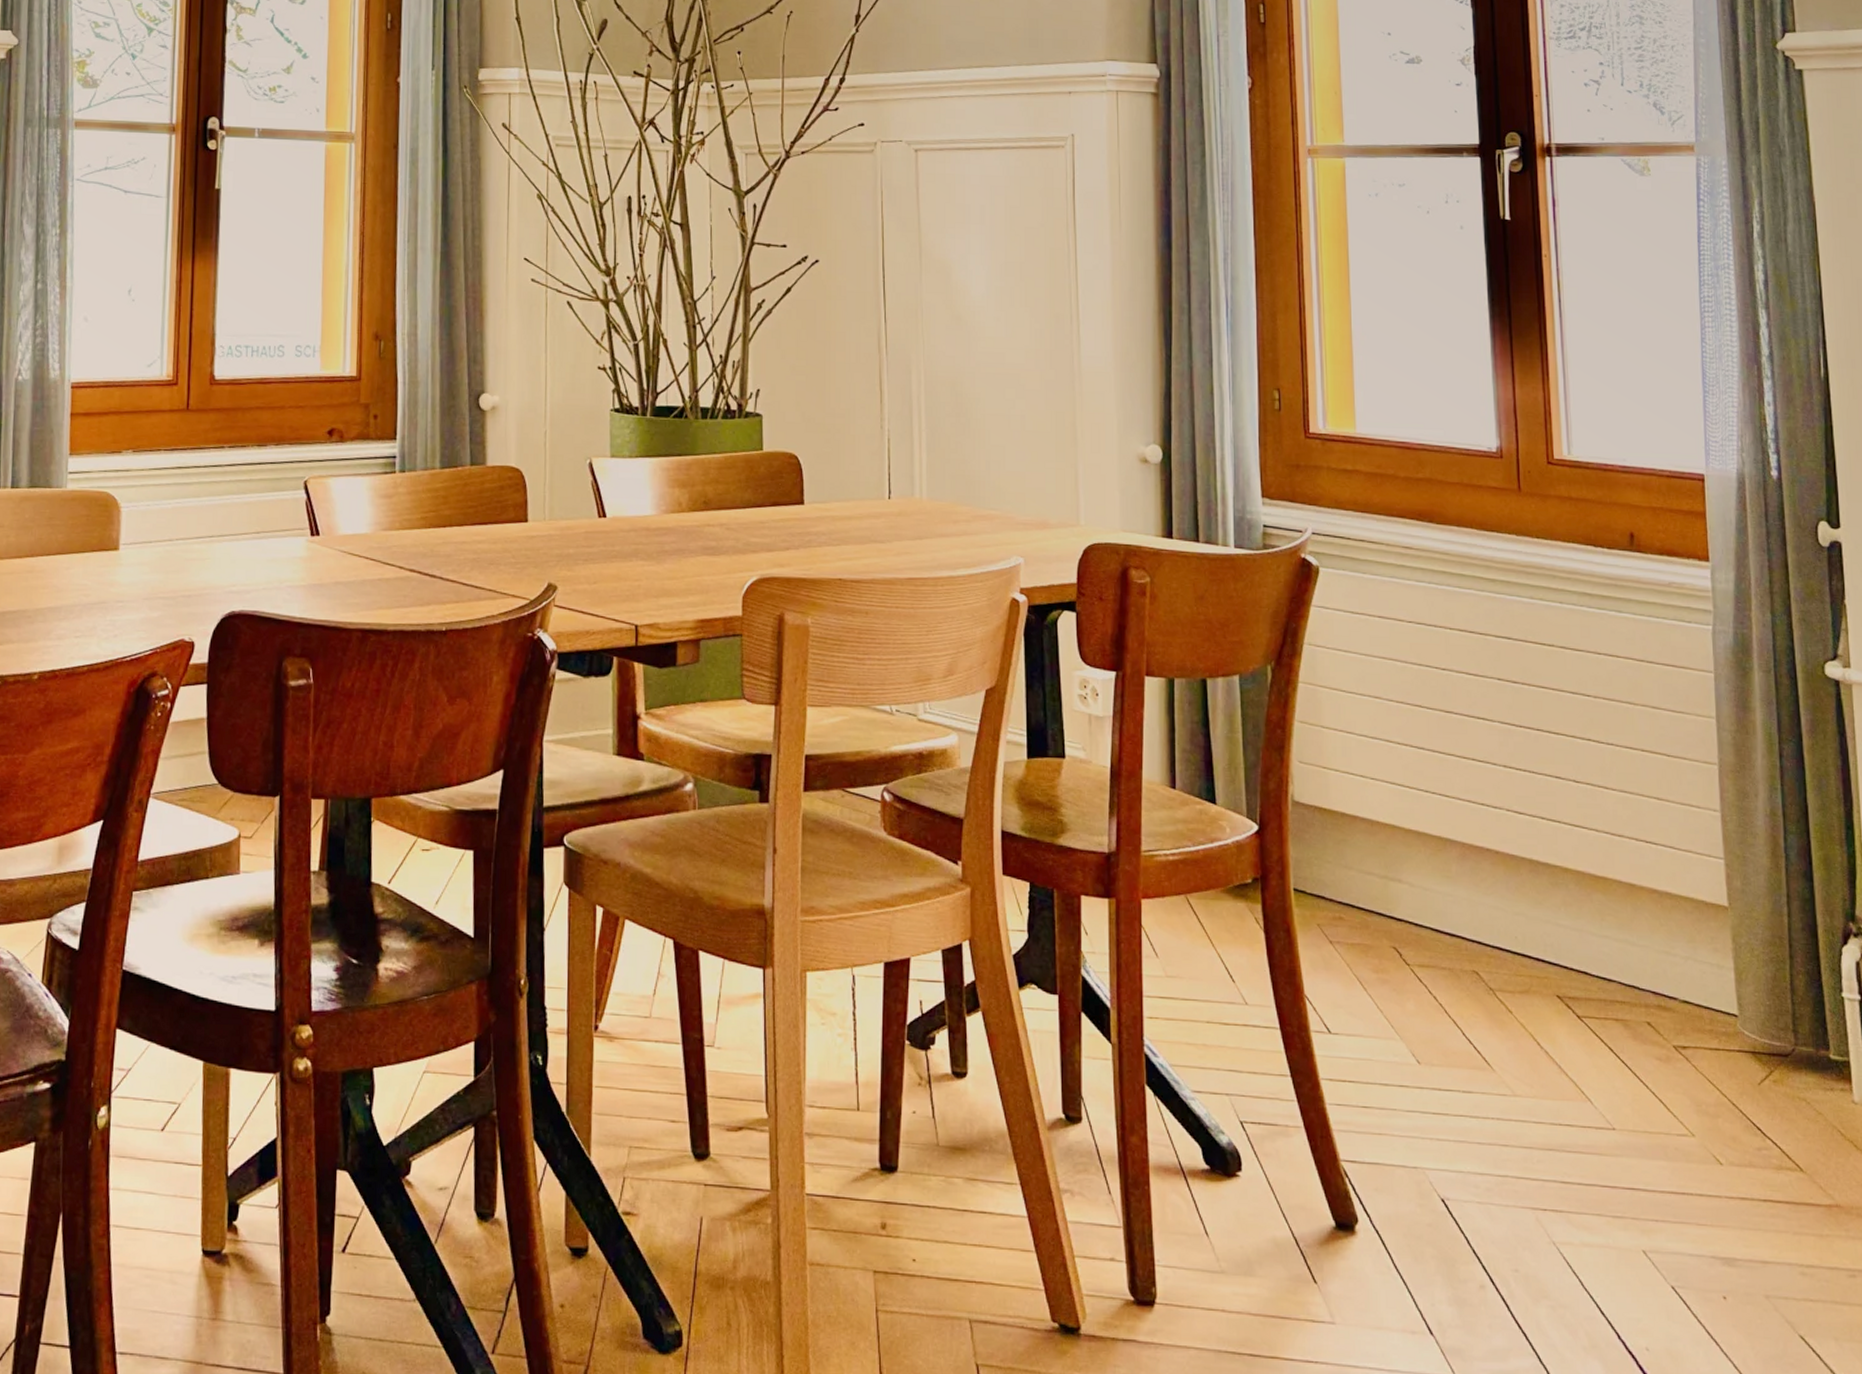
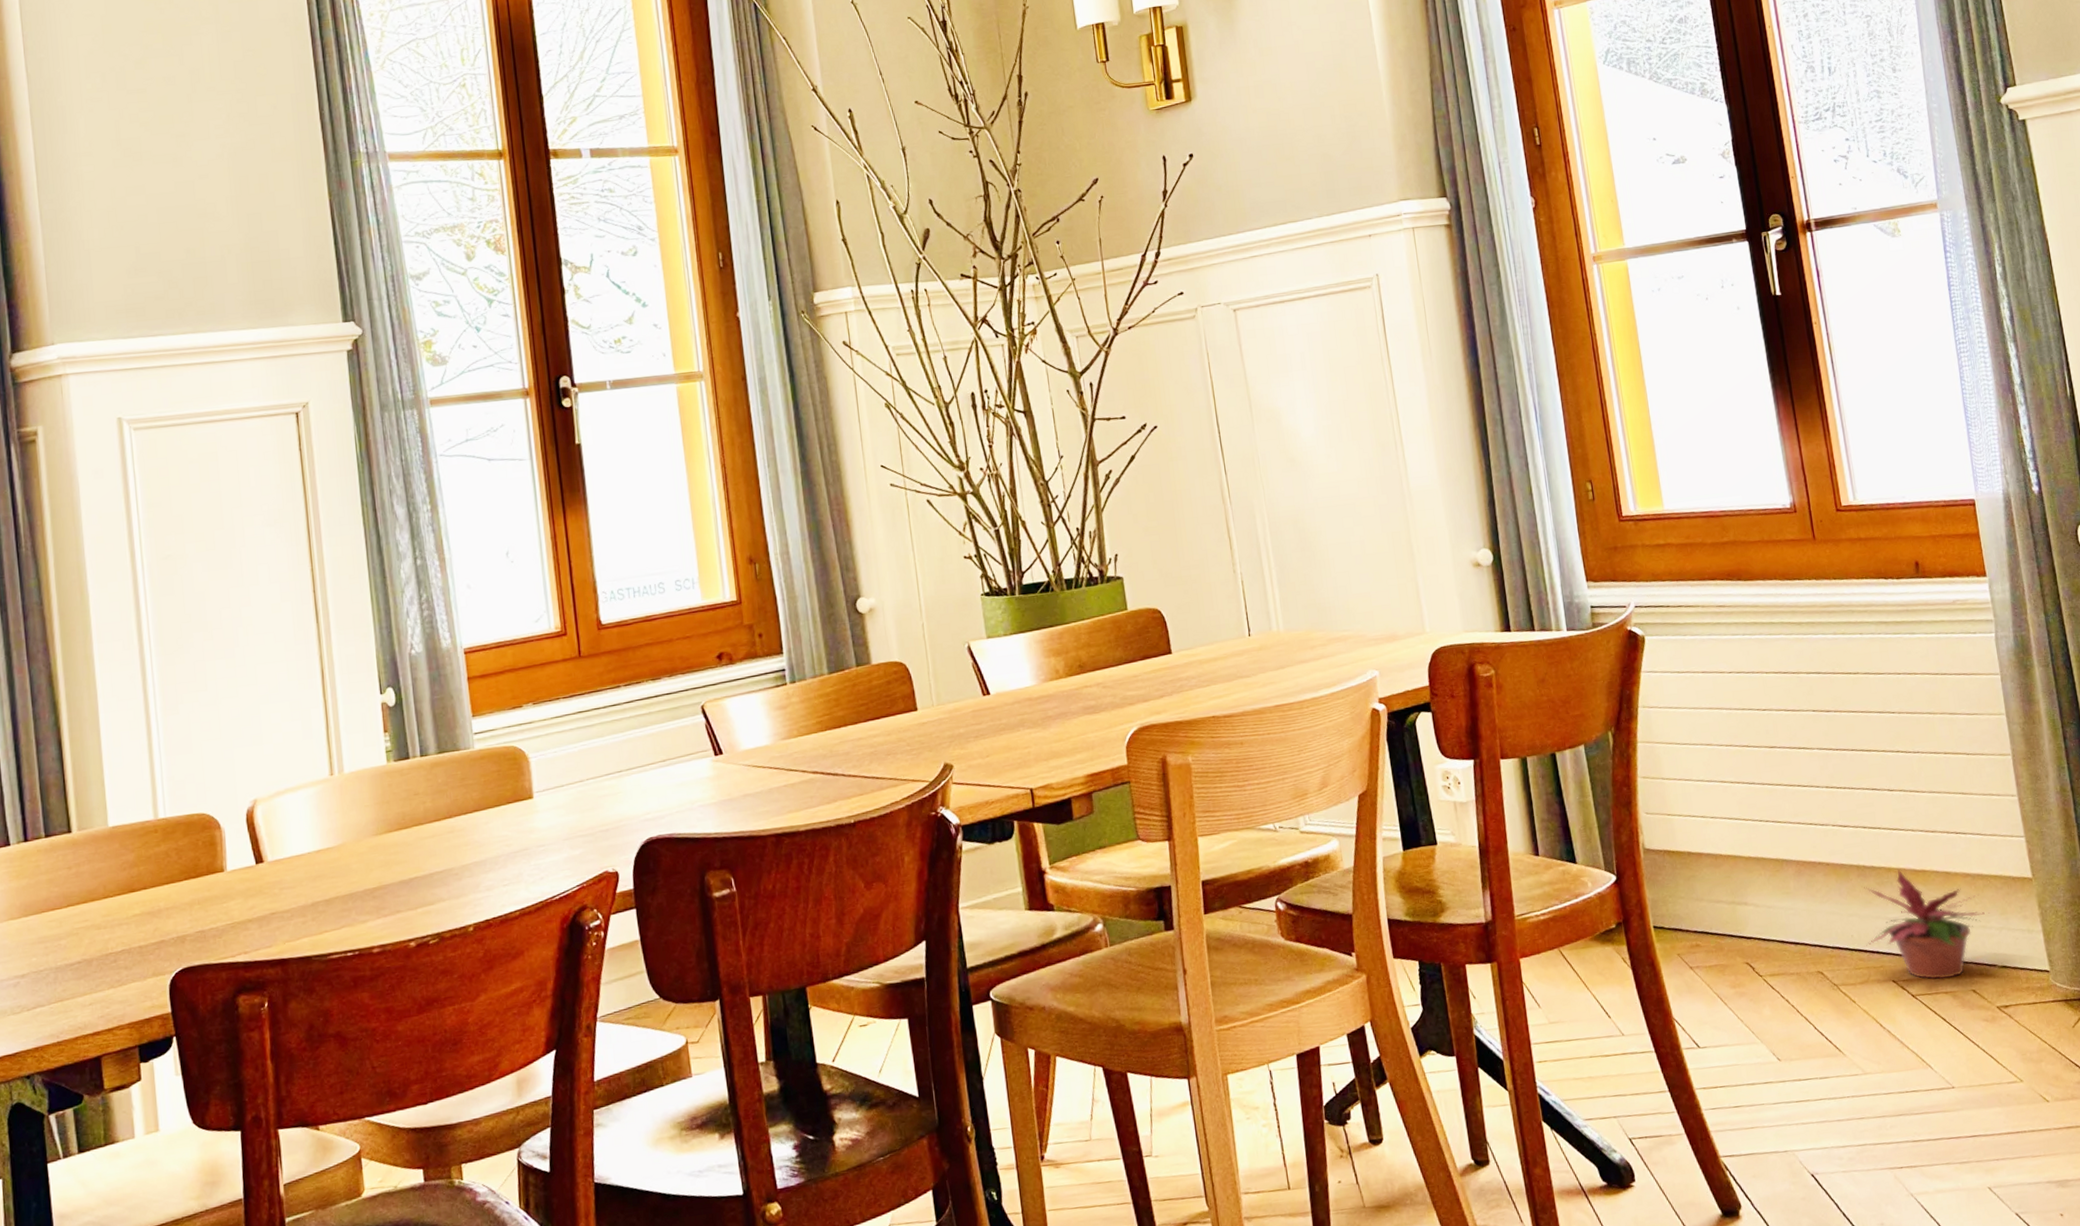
potted plant: none [1531,872,1675,1005] -> present [1864,869,1989,980]

